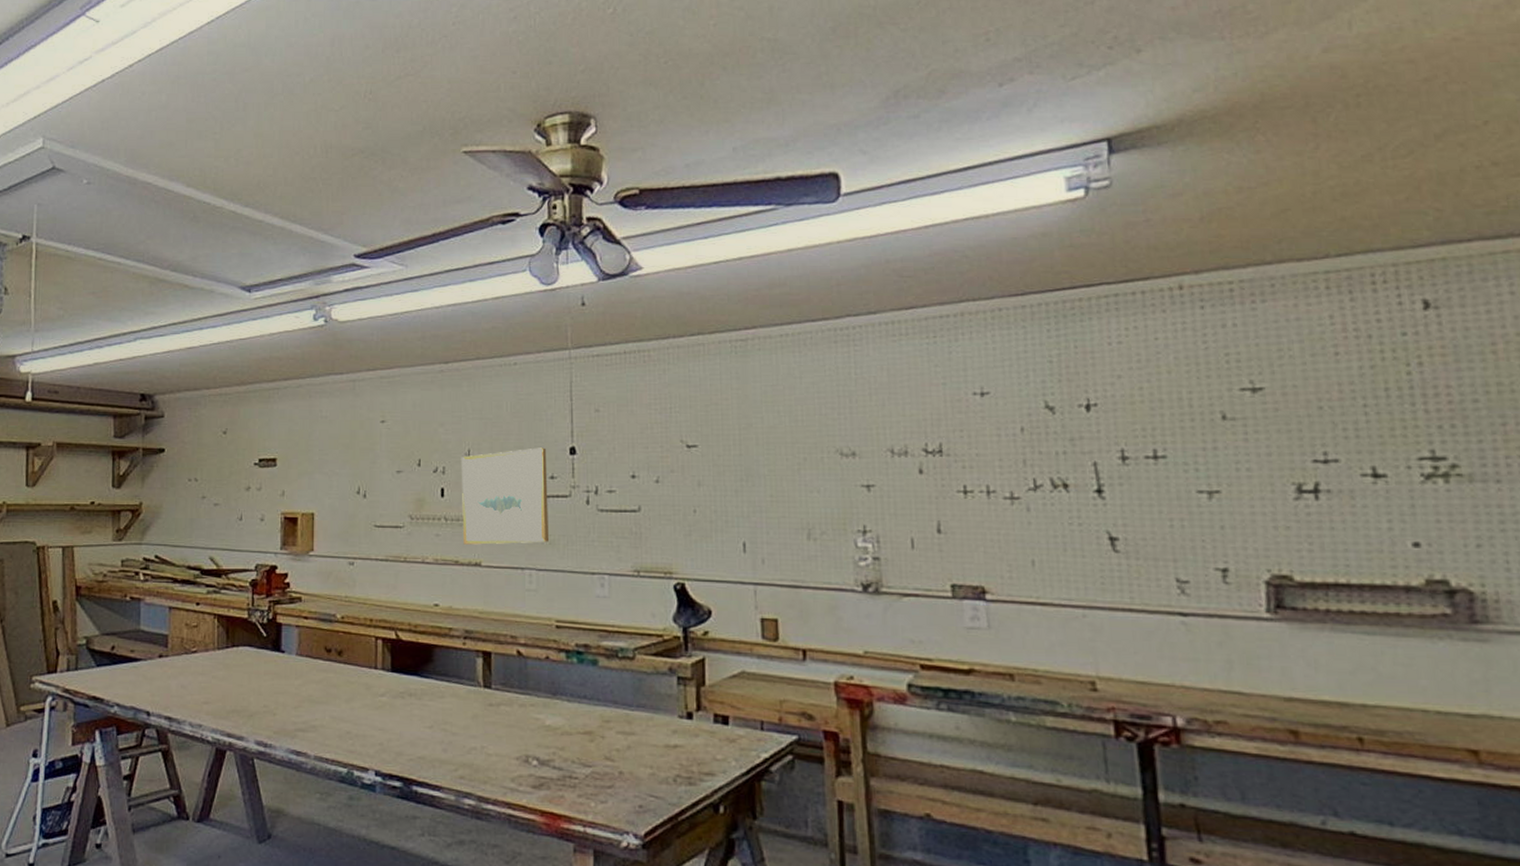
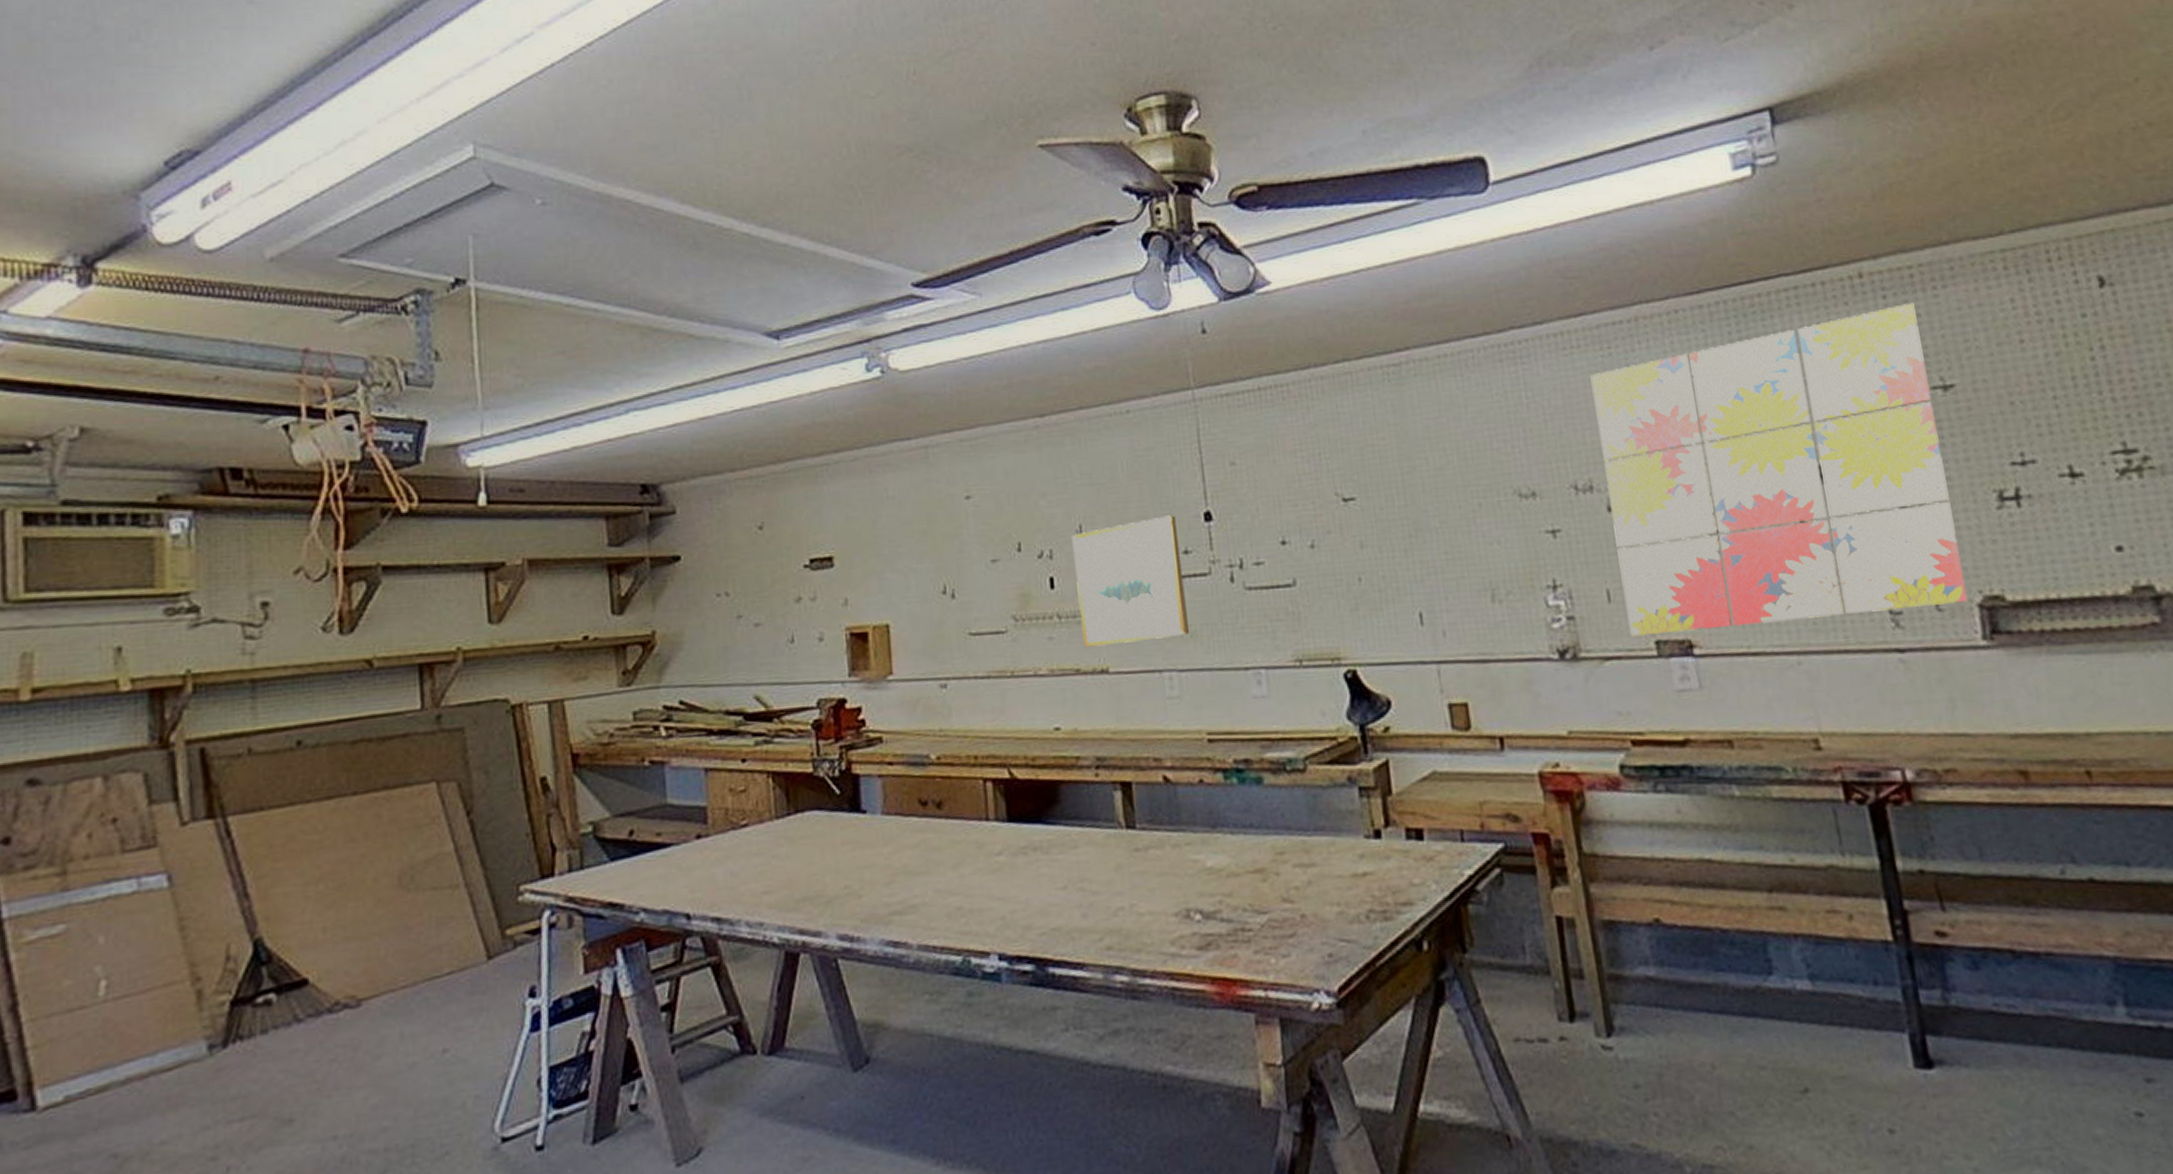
wall art: none [915,313,1255,580] -> present [1590,302,1968,637]

